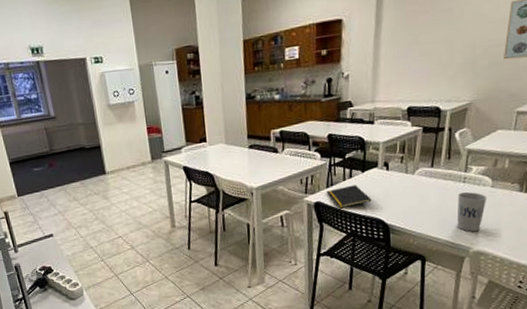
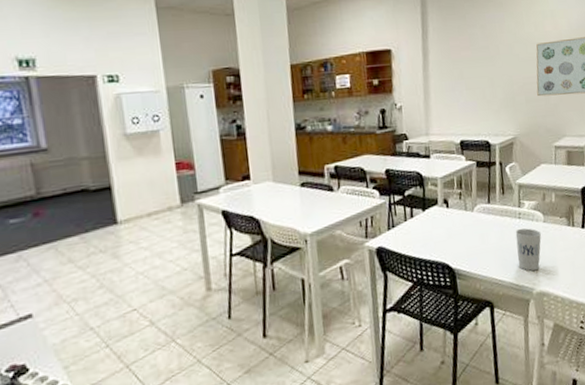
notepad: present [326,185,372,209] -> none [388,225,435,254]

